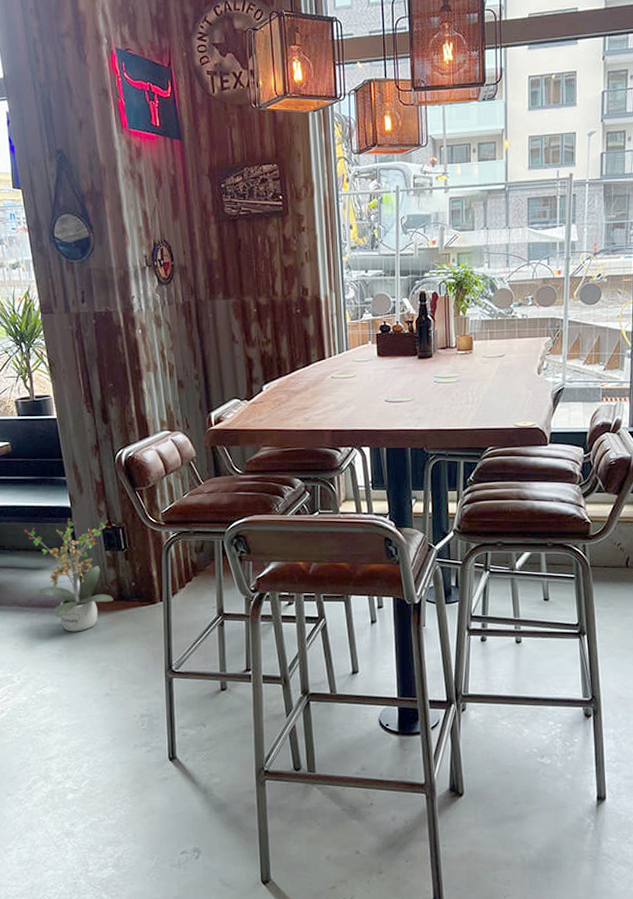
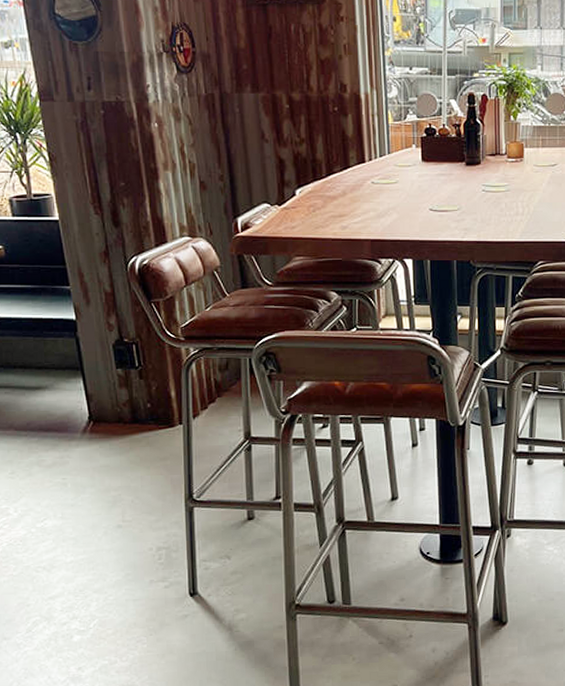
potted plant: present [24,518,113,632] -> none [20,332,126,458]

